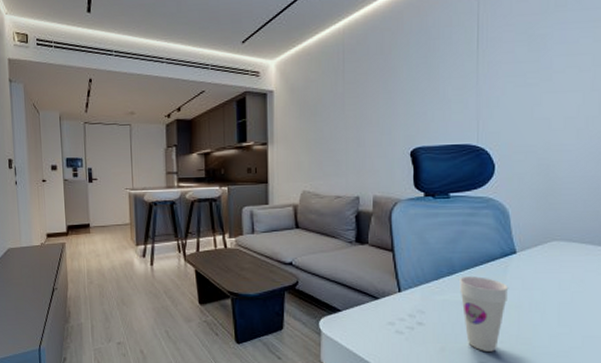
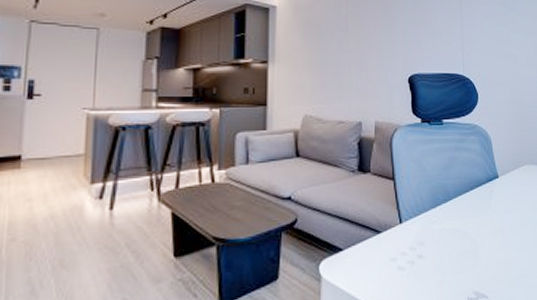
cup: present [460,276,509,352] -> none [454,202,495,280]

